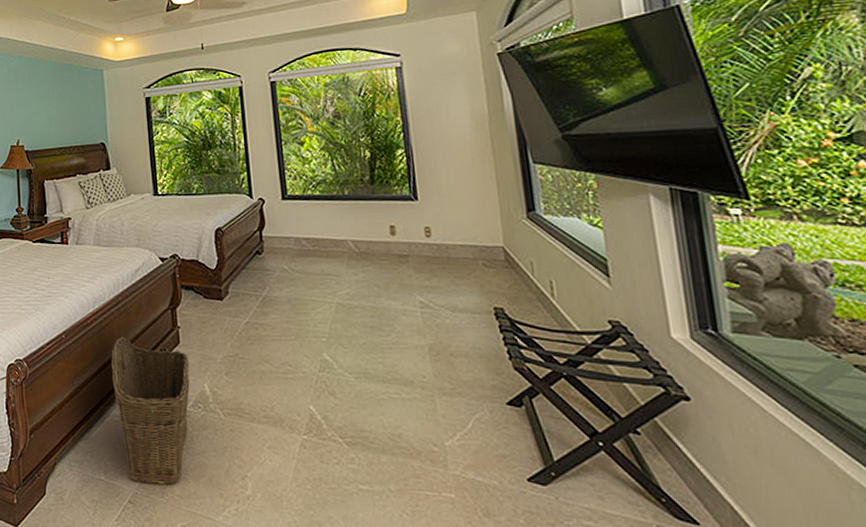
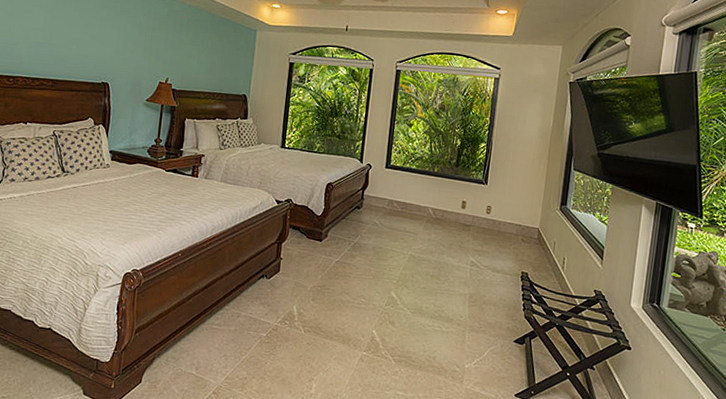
wicker basket: present [111,337,190,485] -> none [216,261,285,382]

